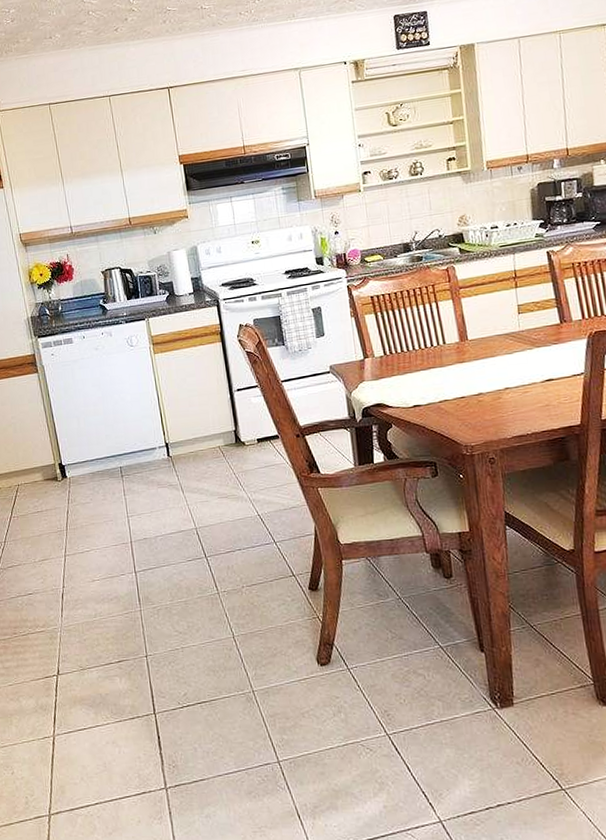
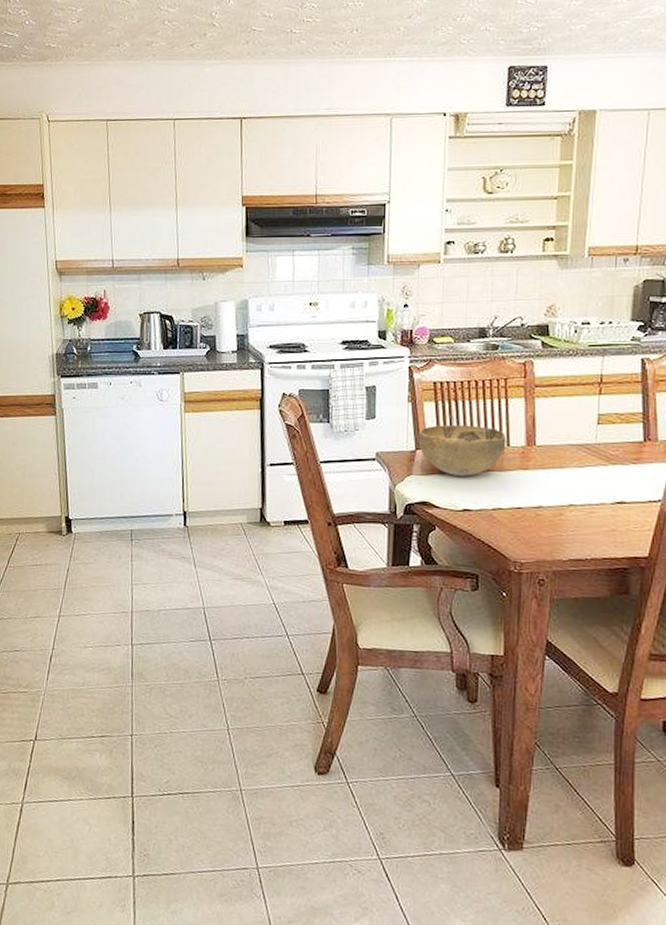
decorative bowl: none [364,329,443,377] -> present [418,424,507,476]

